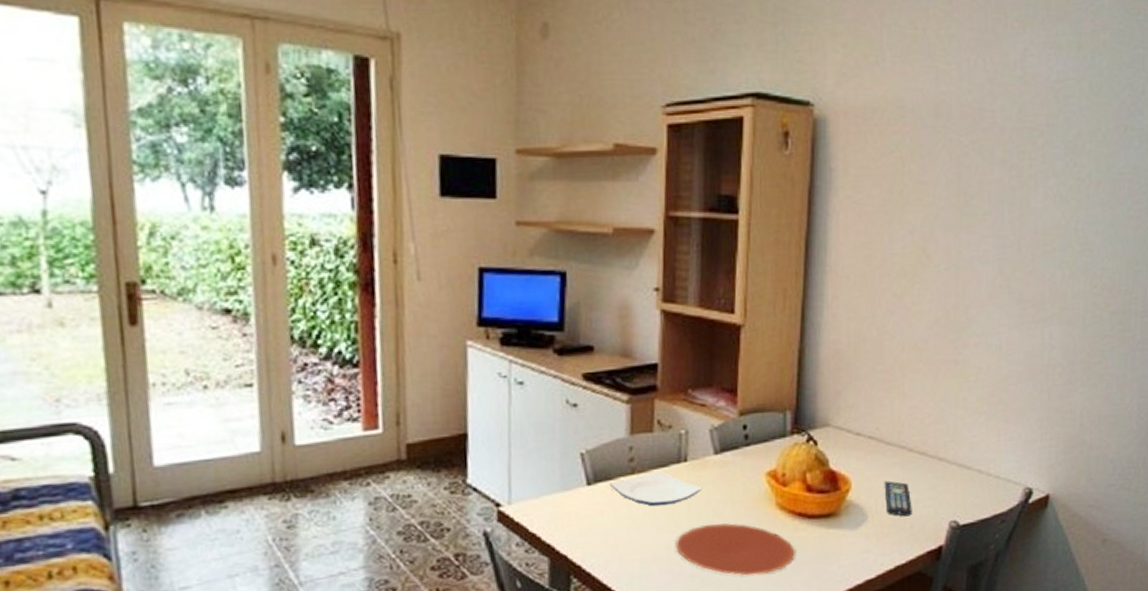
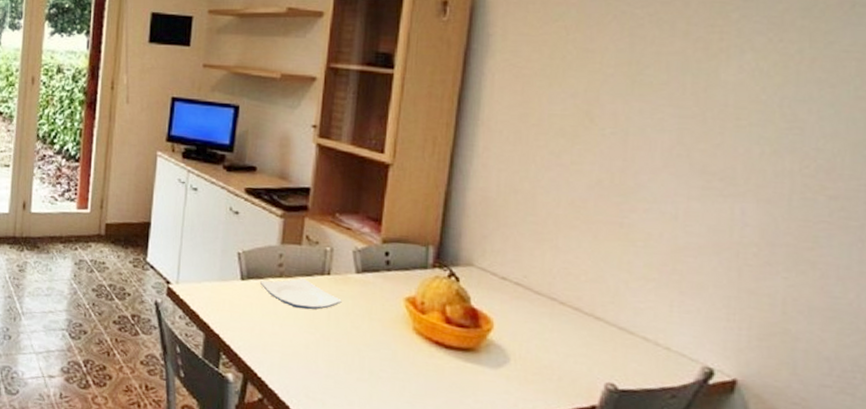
plate: present [675,523,796,576] -> none [314,333,431,391]
remote control: present [884,481,912,517] -> none [530,328,562,369]

